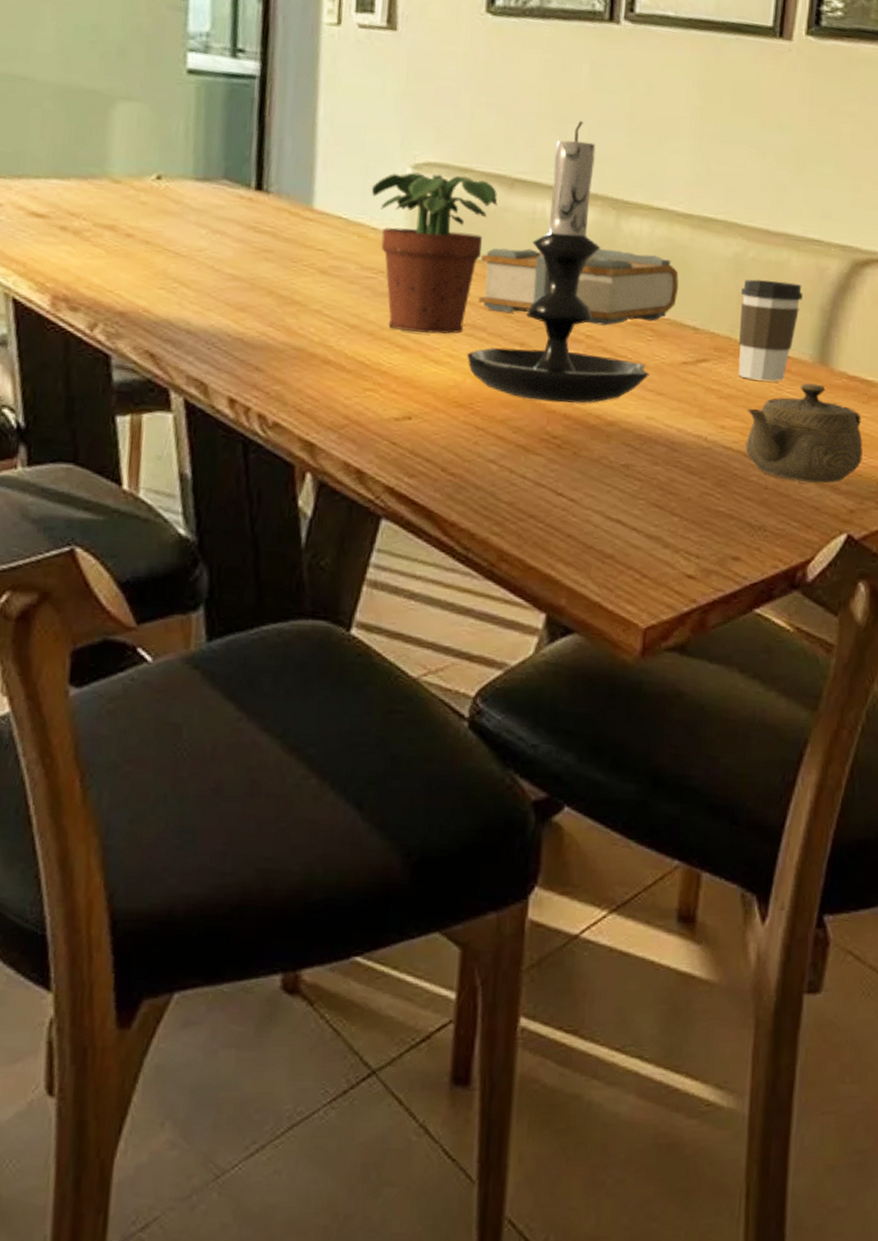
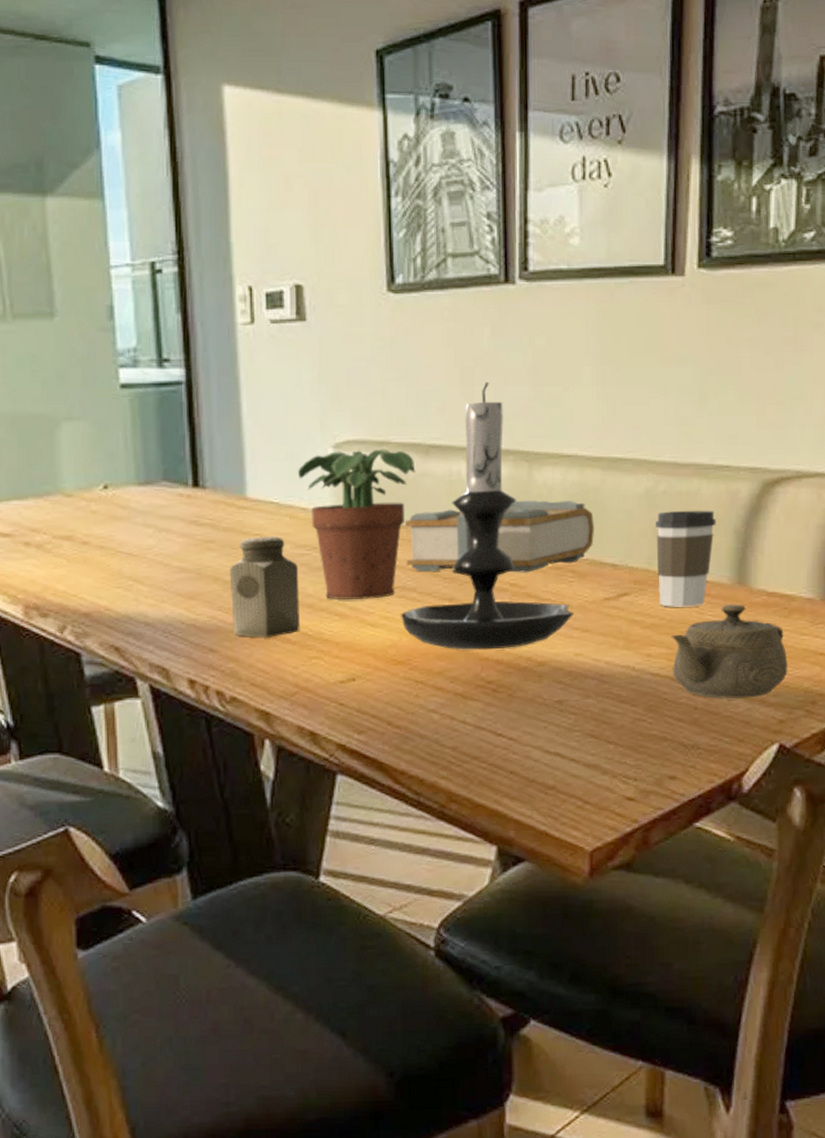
salt shaker: none [283,252,362,363] -> present [229,536,300,638]

